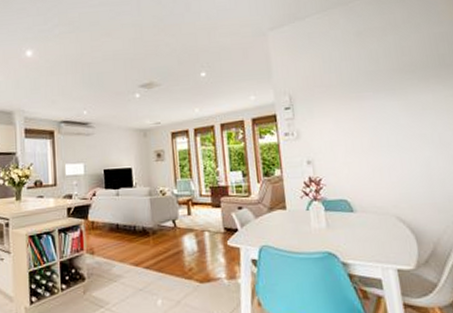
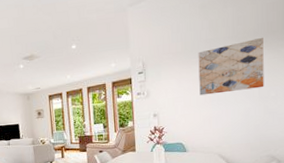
wall art: none [357,71,445,139] -> present [198,37,264,96]

